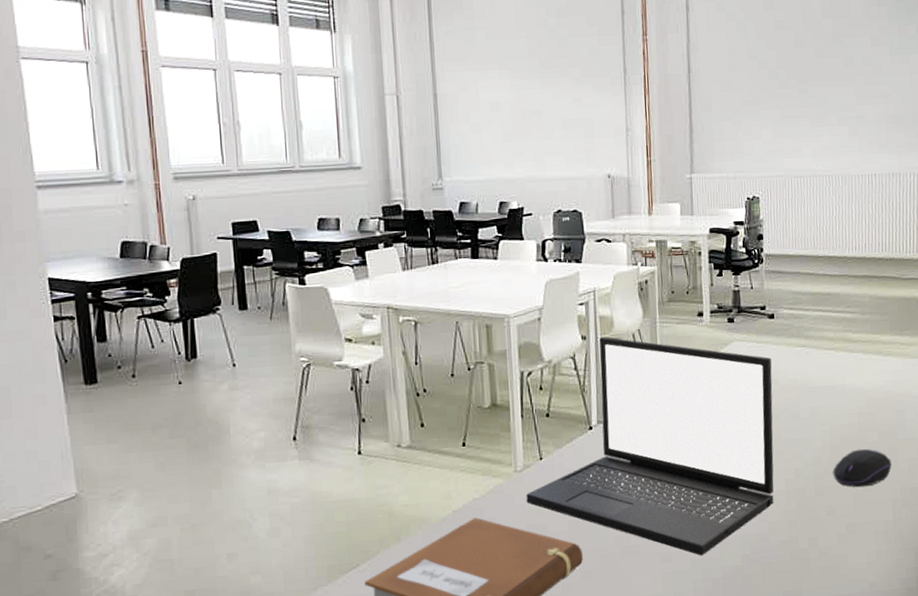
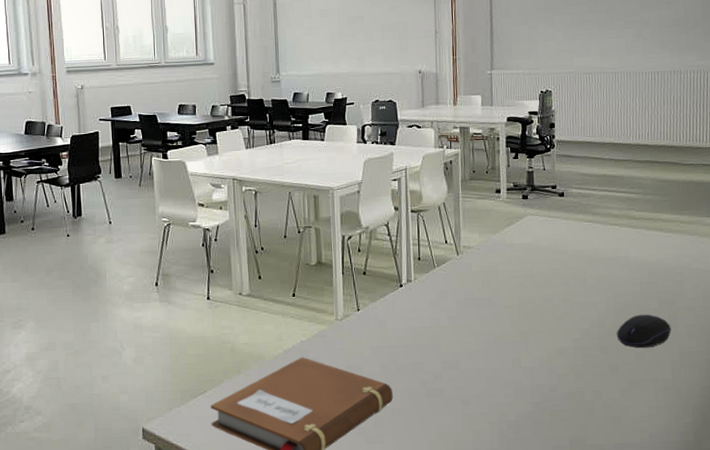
laptop: present [526,337,774,556] -> none [345,208,563,401]

